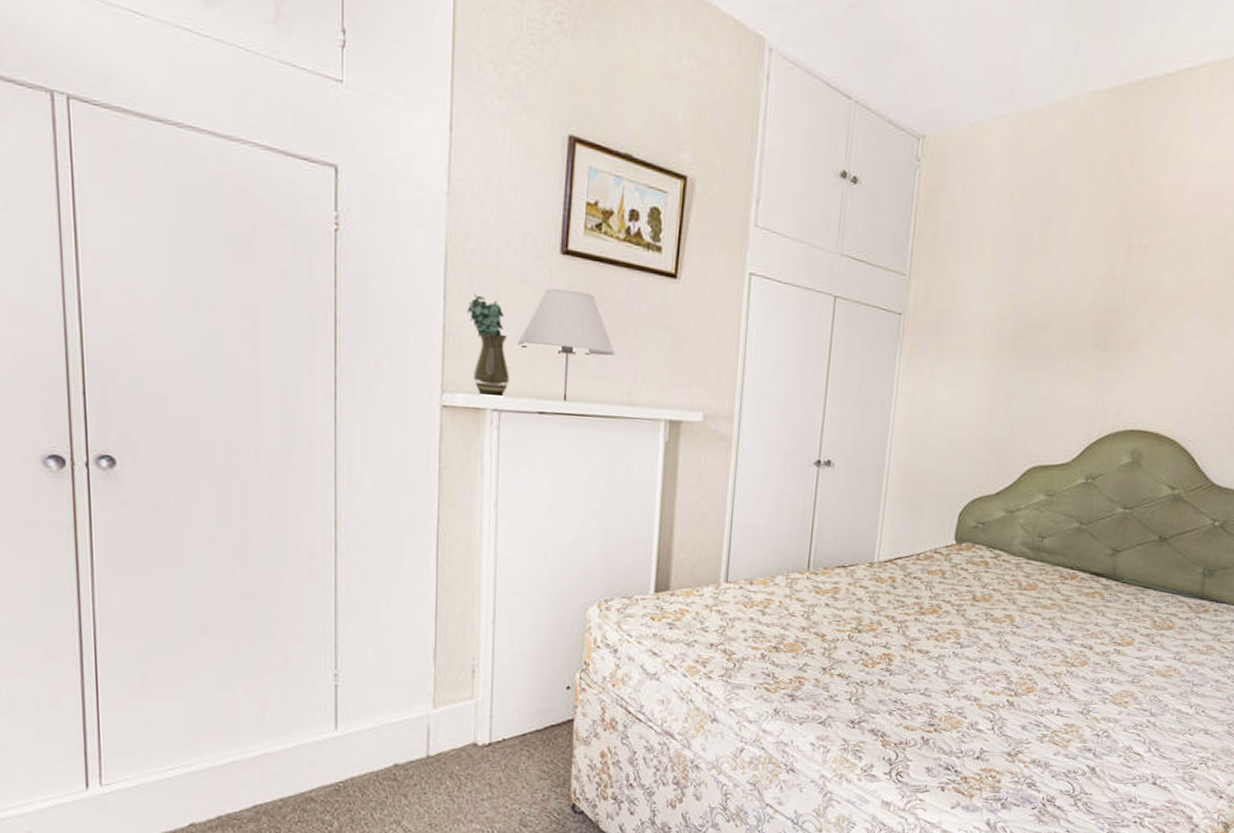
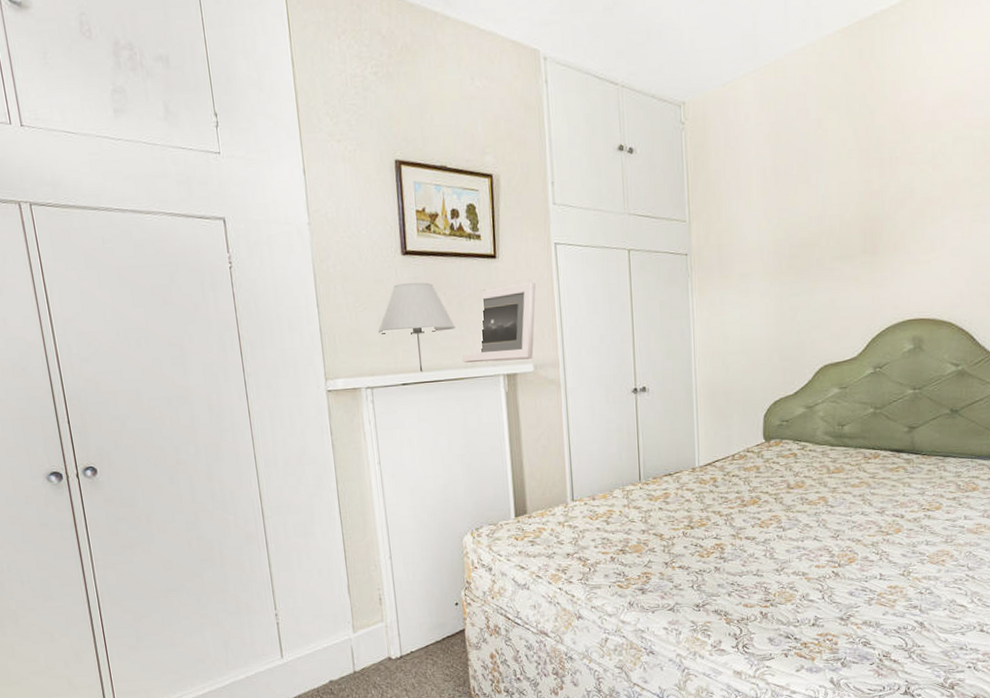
vase: present [468,294,510,396] -> none [336,299,376,377]
picture frame: none [617,313,720,407] -> present [462,282,536,364]

